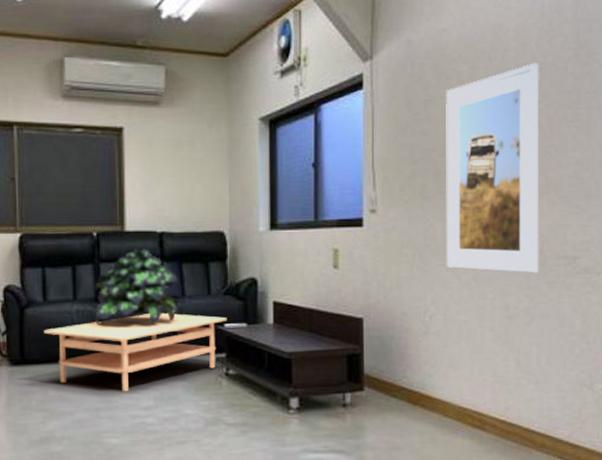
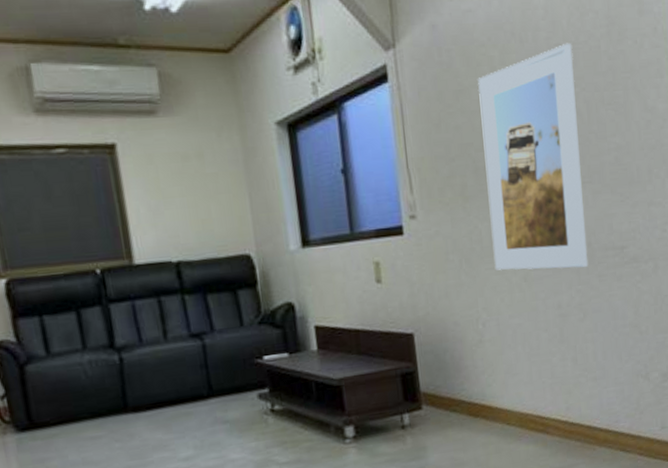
coffee table: present [44,313,227,392] -> none [52,349,266,445]
potted plant: present [92,249,179,325] -> none [104,282,209,374]

